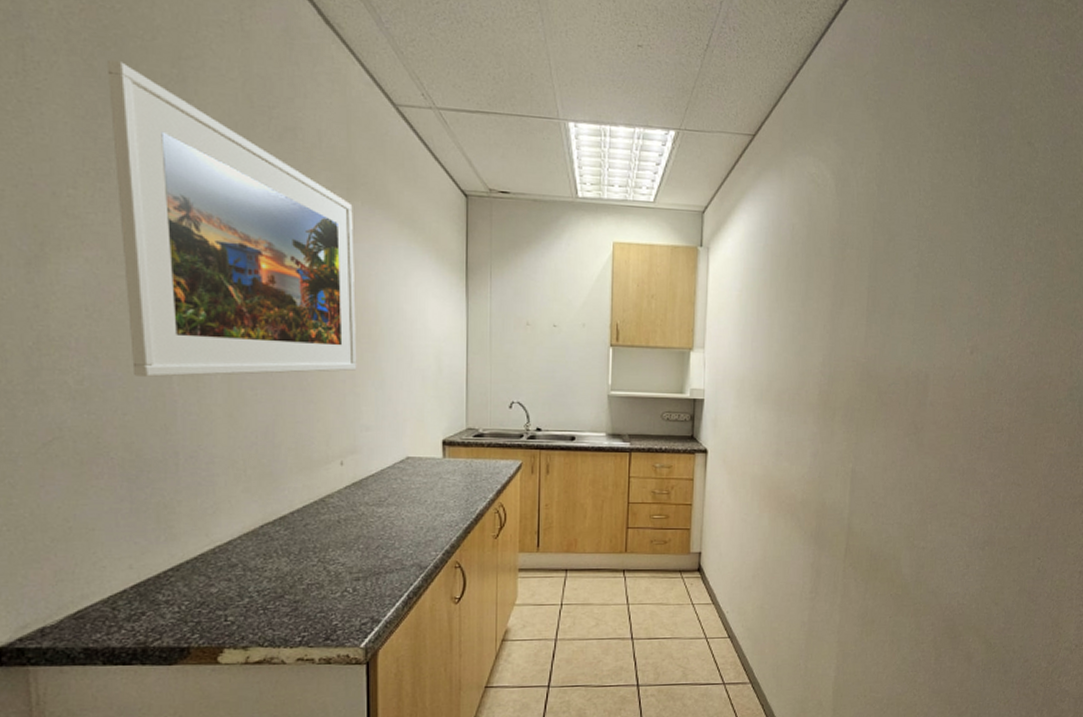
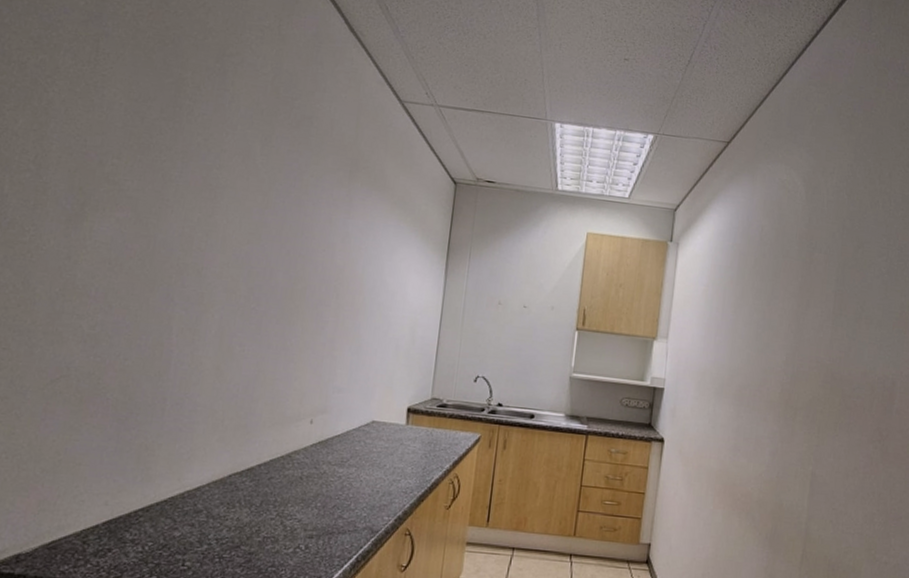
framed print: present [108,60,357,377] -> none [140,55,353,335]

